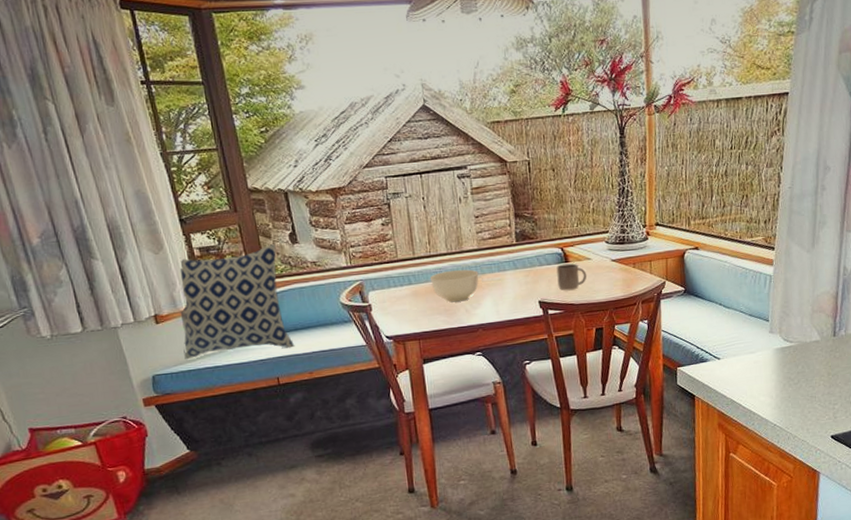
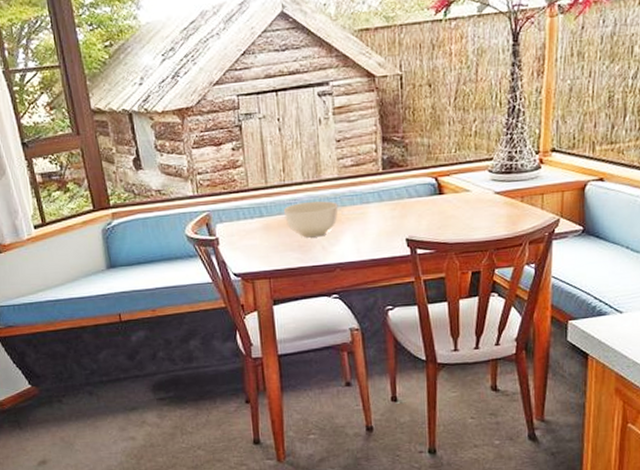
pillow: present [179,244,294,360] -> none [21,170,137,292]
mug: present [556,263,587,291] -> none [428,195,465,228]

